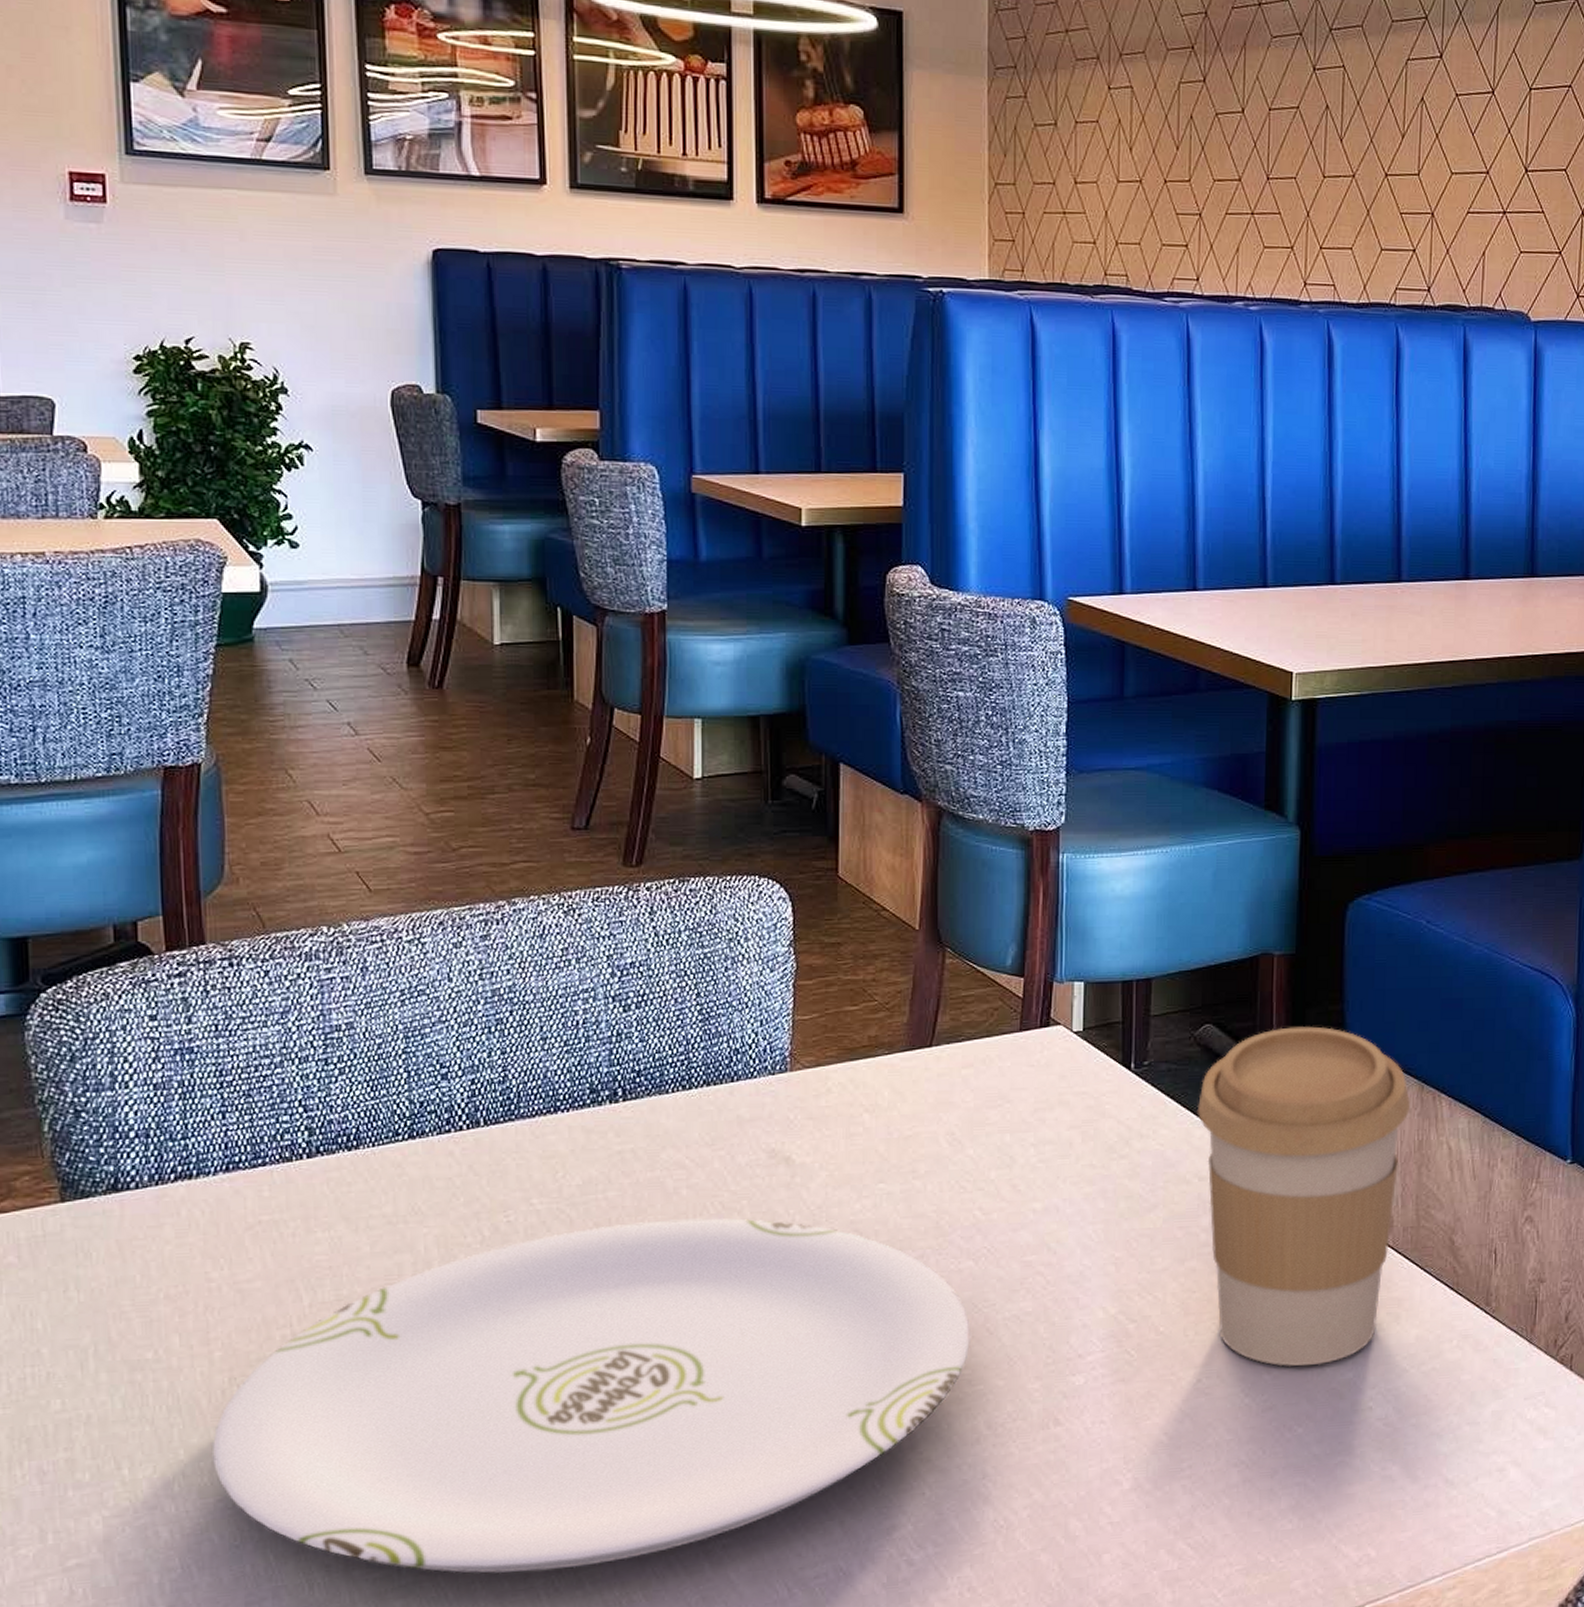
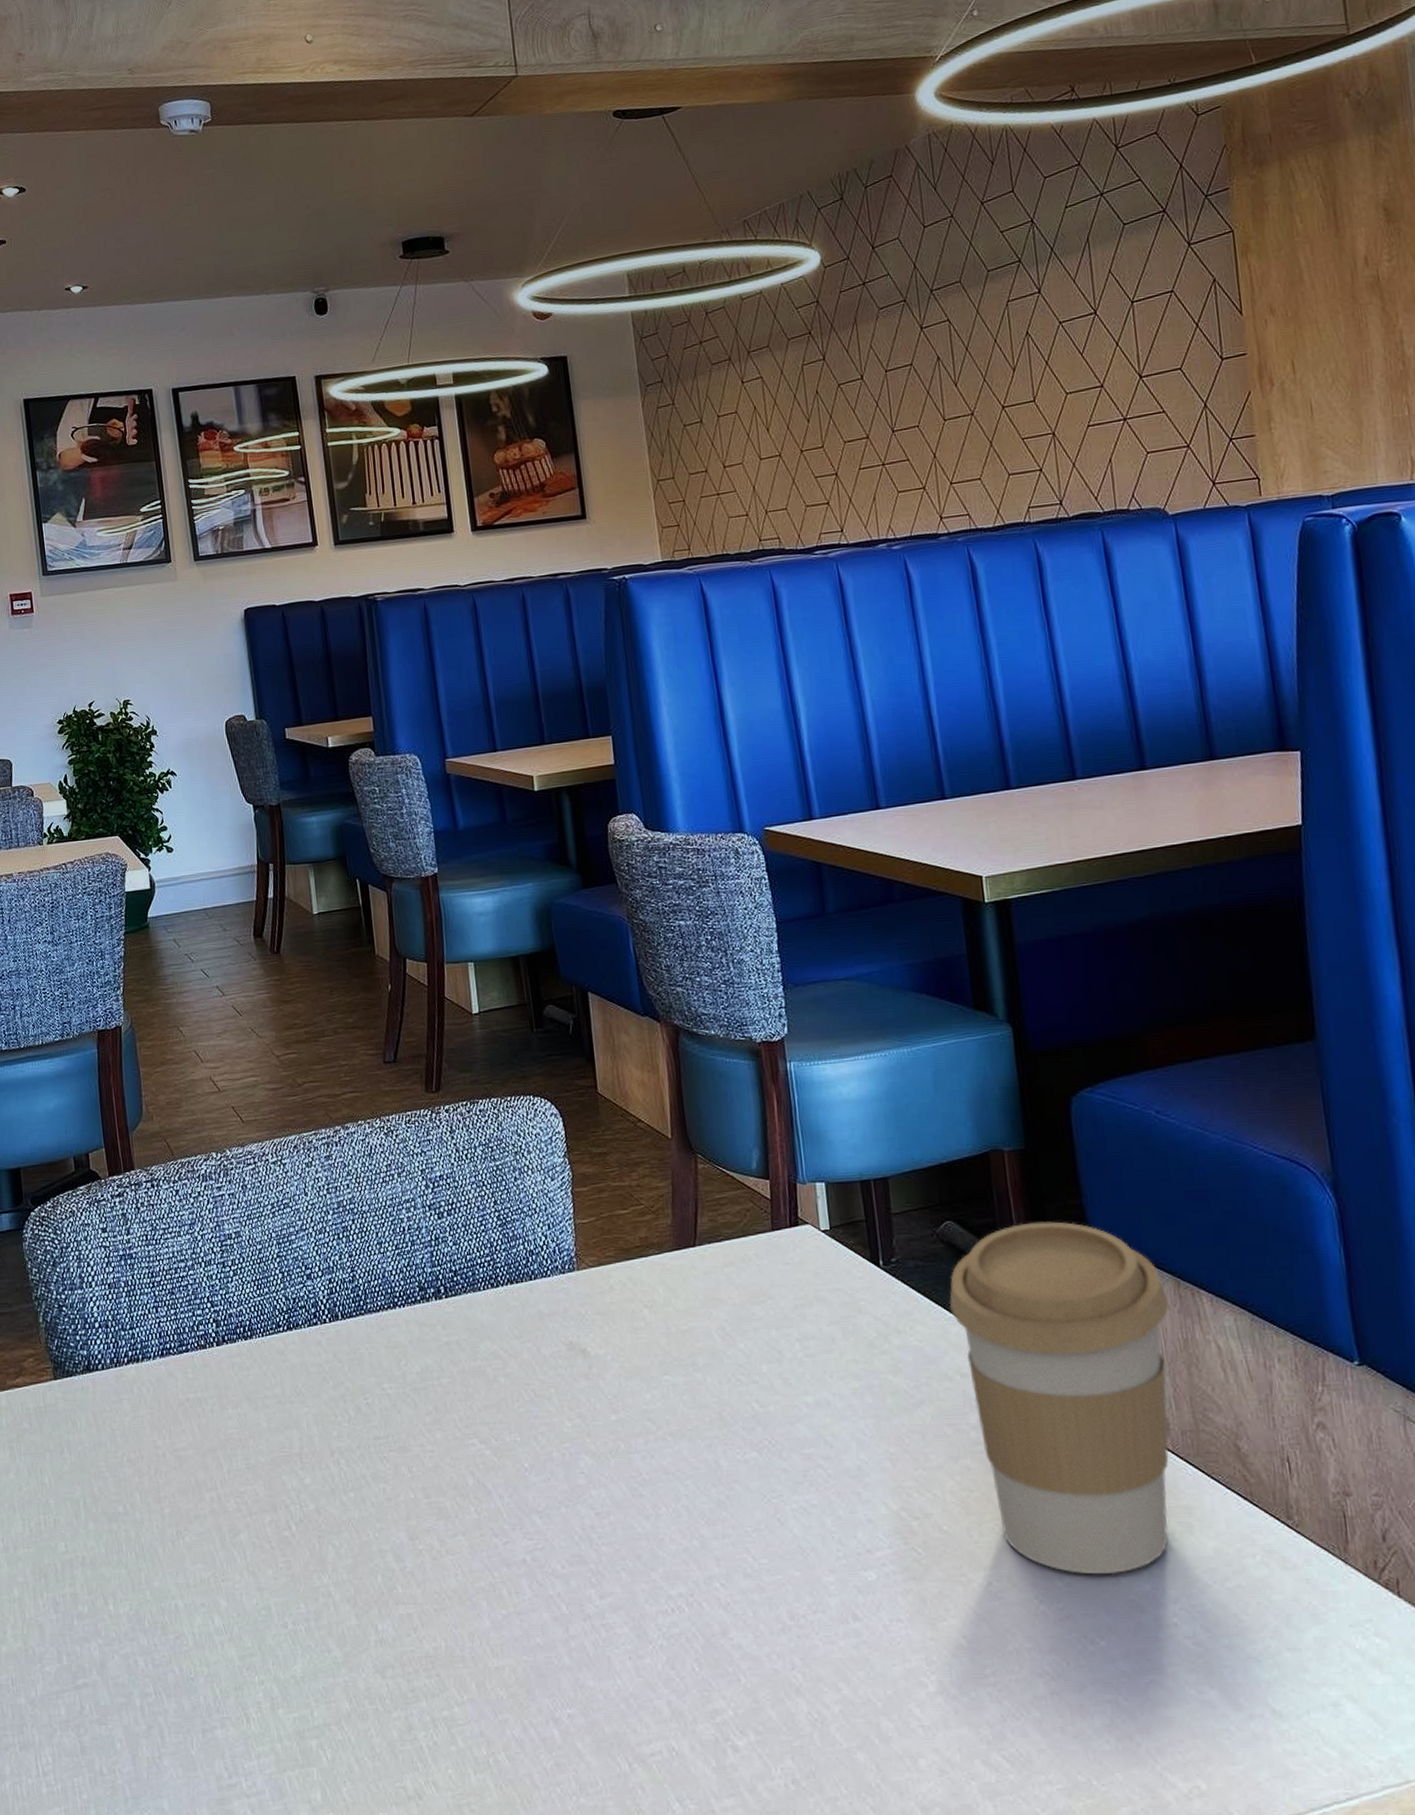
plate: present [211,1217,970,1574] -> none [168,1404,764,1725]

